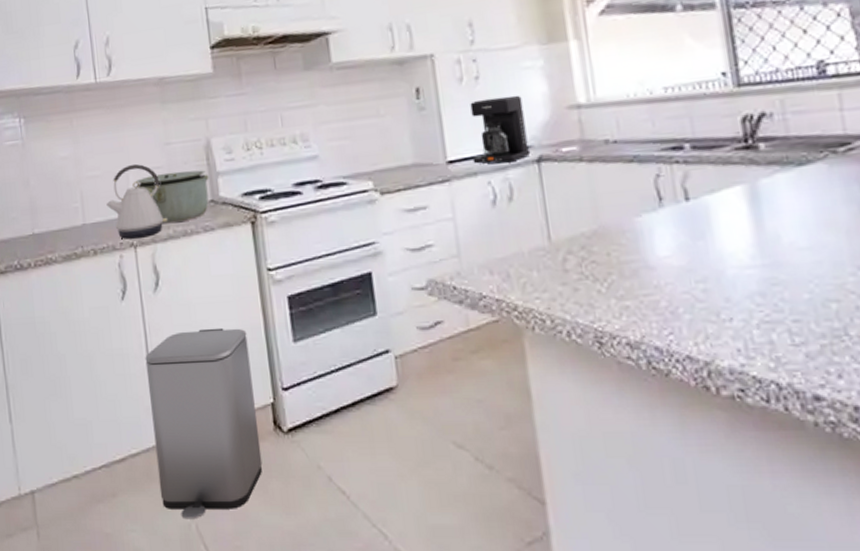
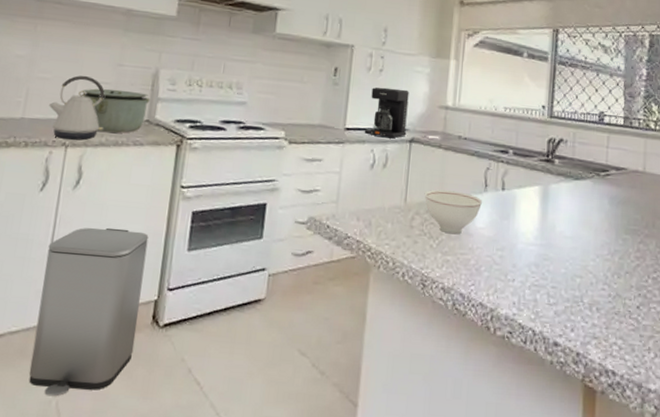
bowl: none [573,213,660,272] -> present [424,189,482,235]

